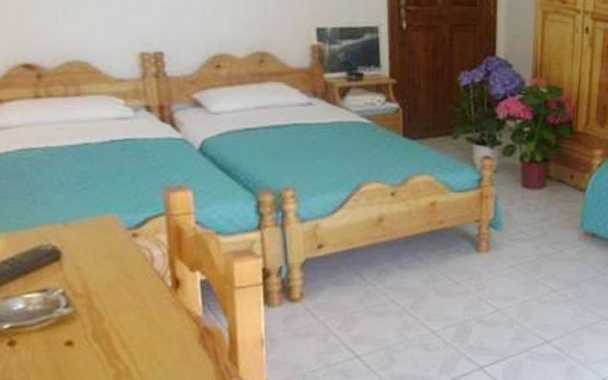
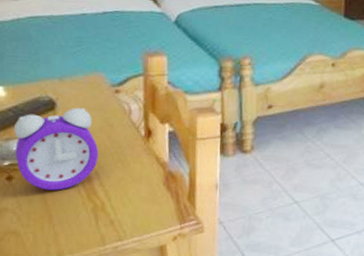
alarm clock: none [13,257,118,356] -> present [14,108,99,191]

